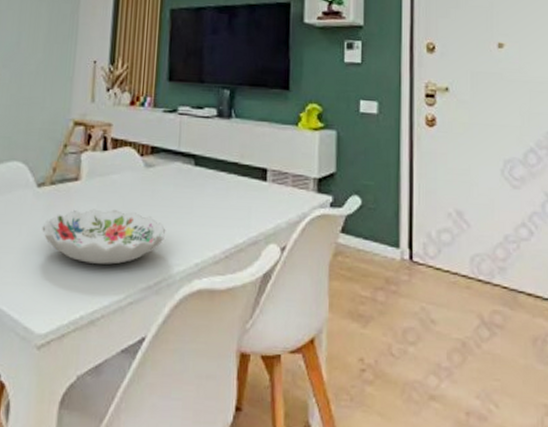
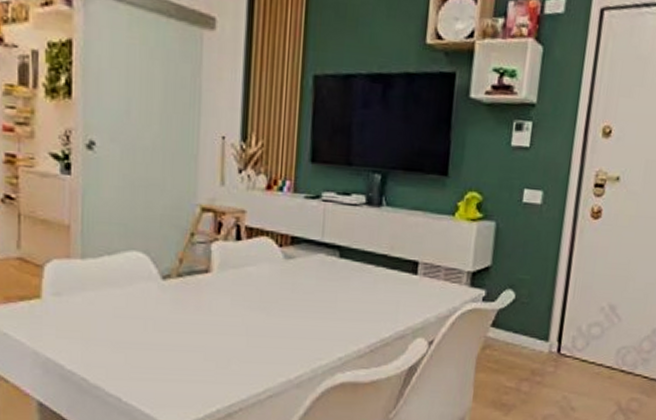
decorative bowl: present [42,209,166,265] -> none [170,303,308,359]

